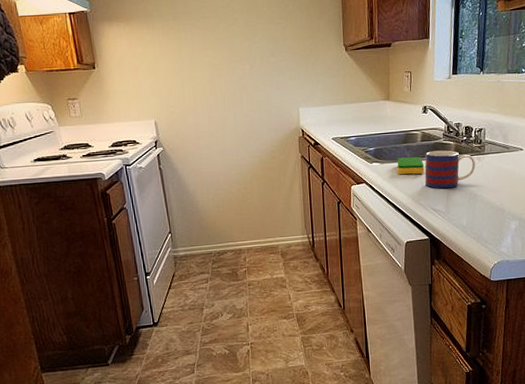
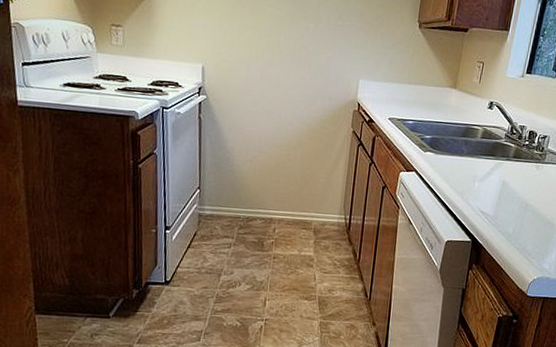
dish sponge: present [397,156,425,175] -> none [451,151,480,172]
mug: present [424,150,476,189] -> none [477,150,534,193]

